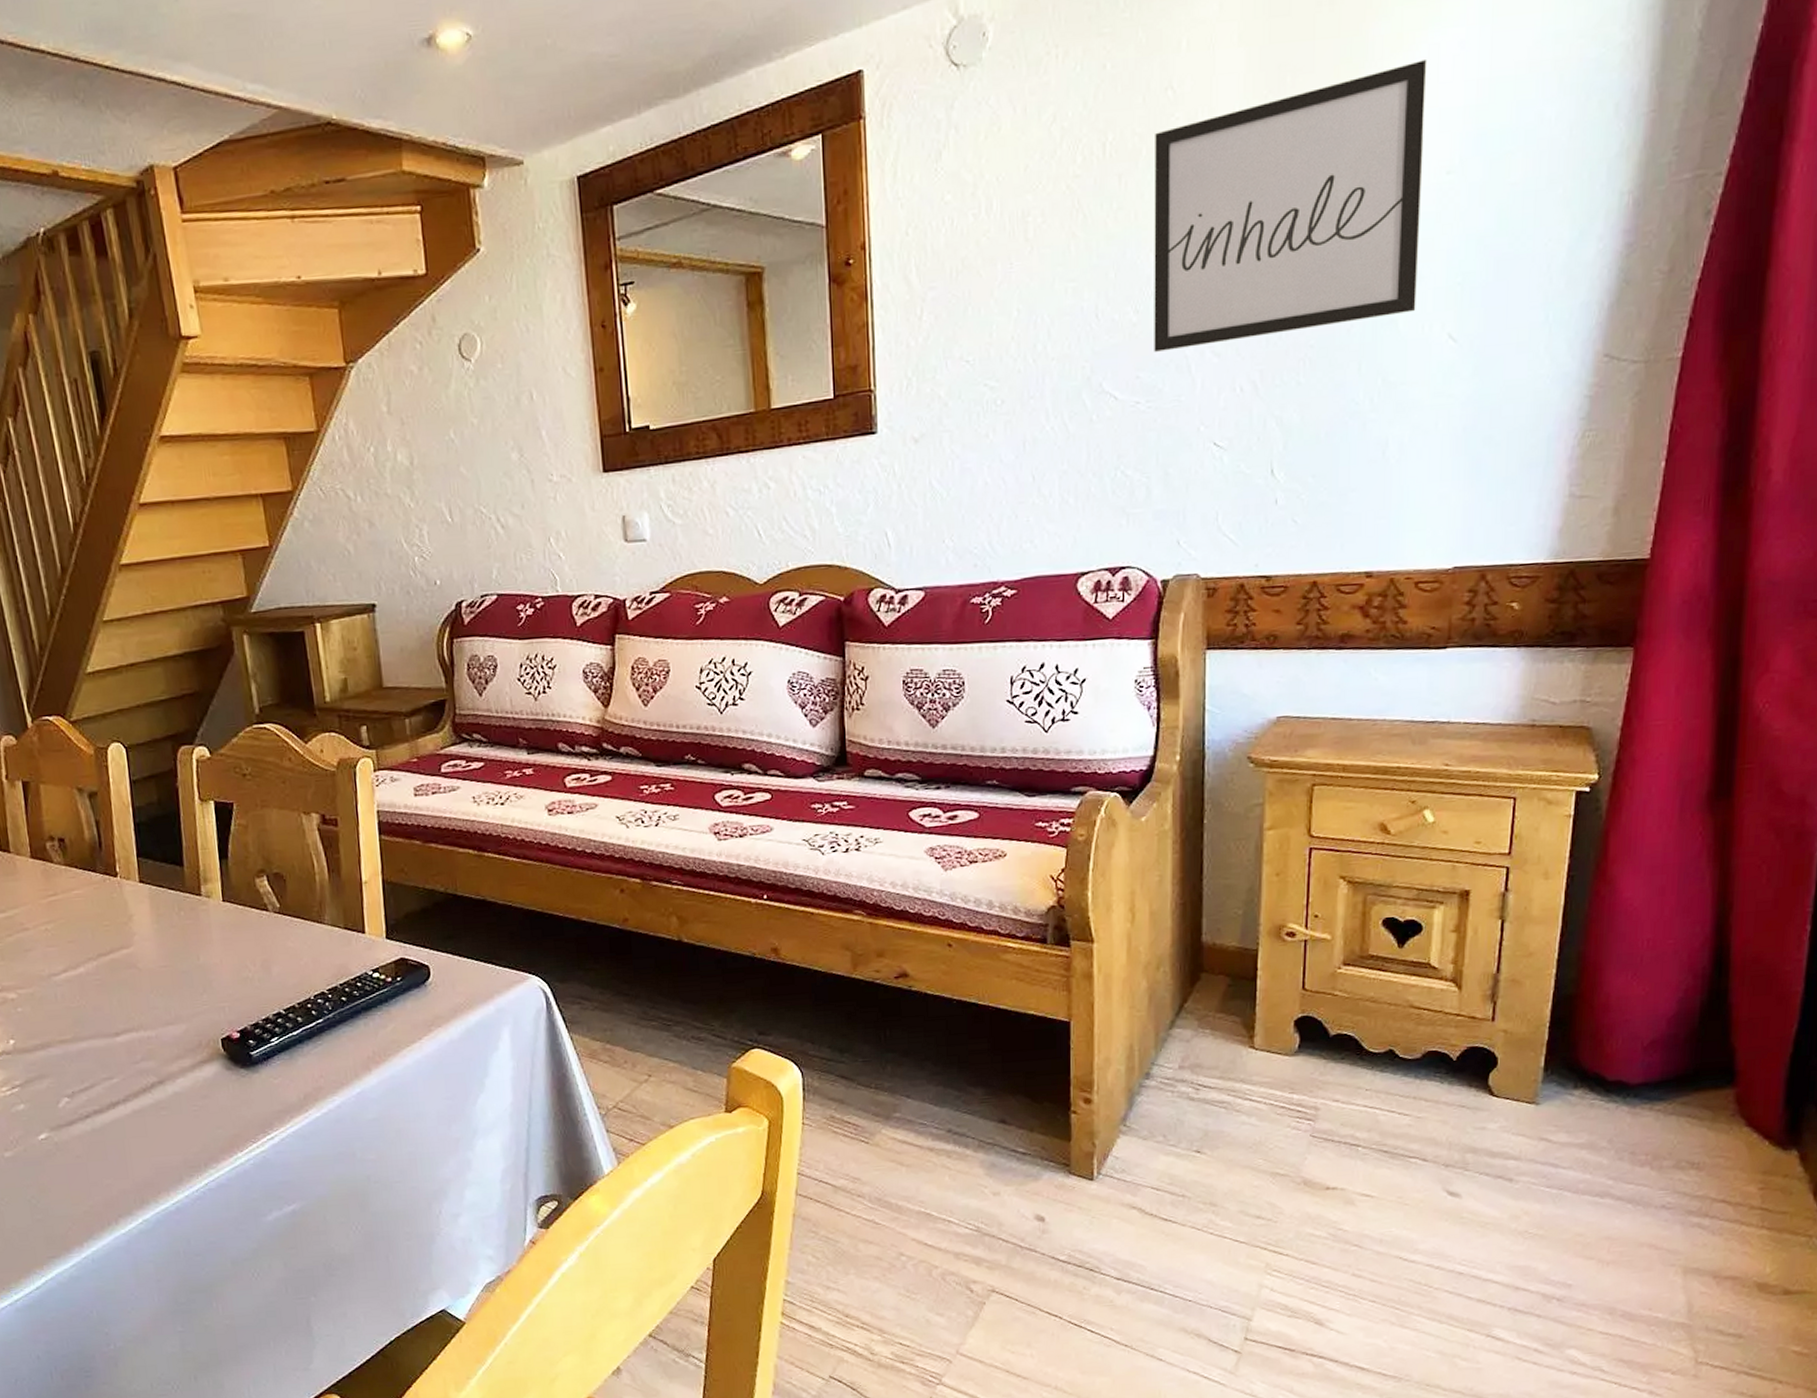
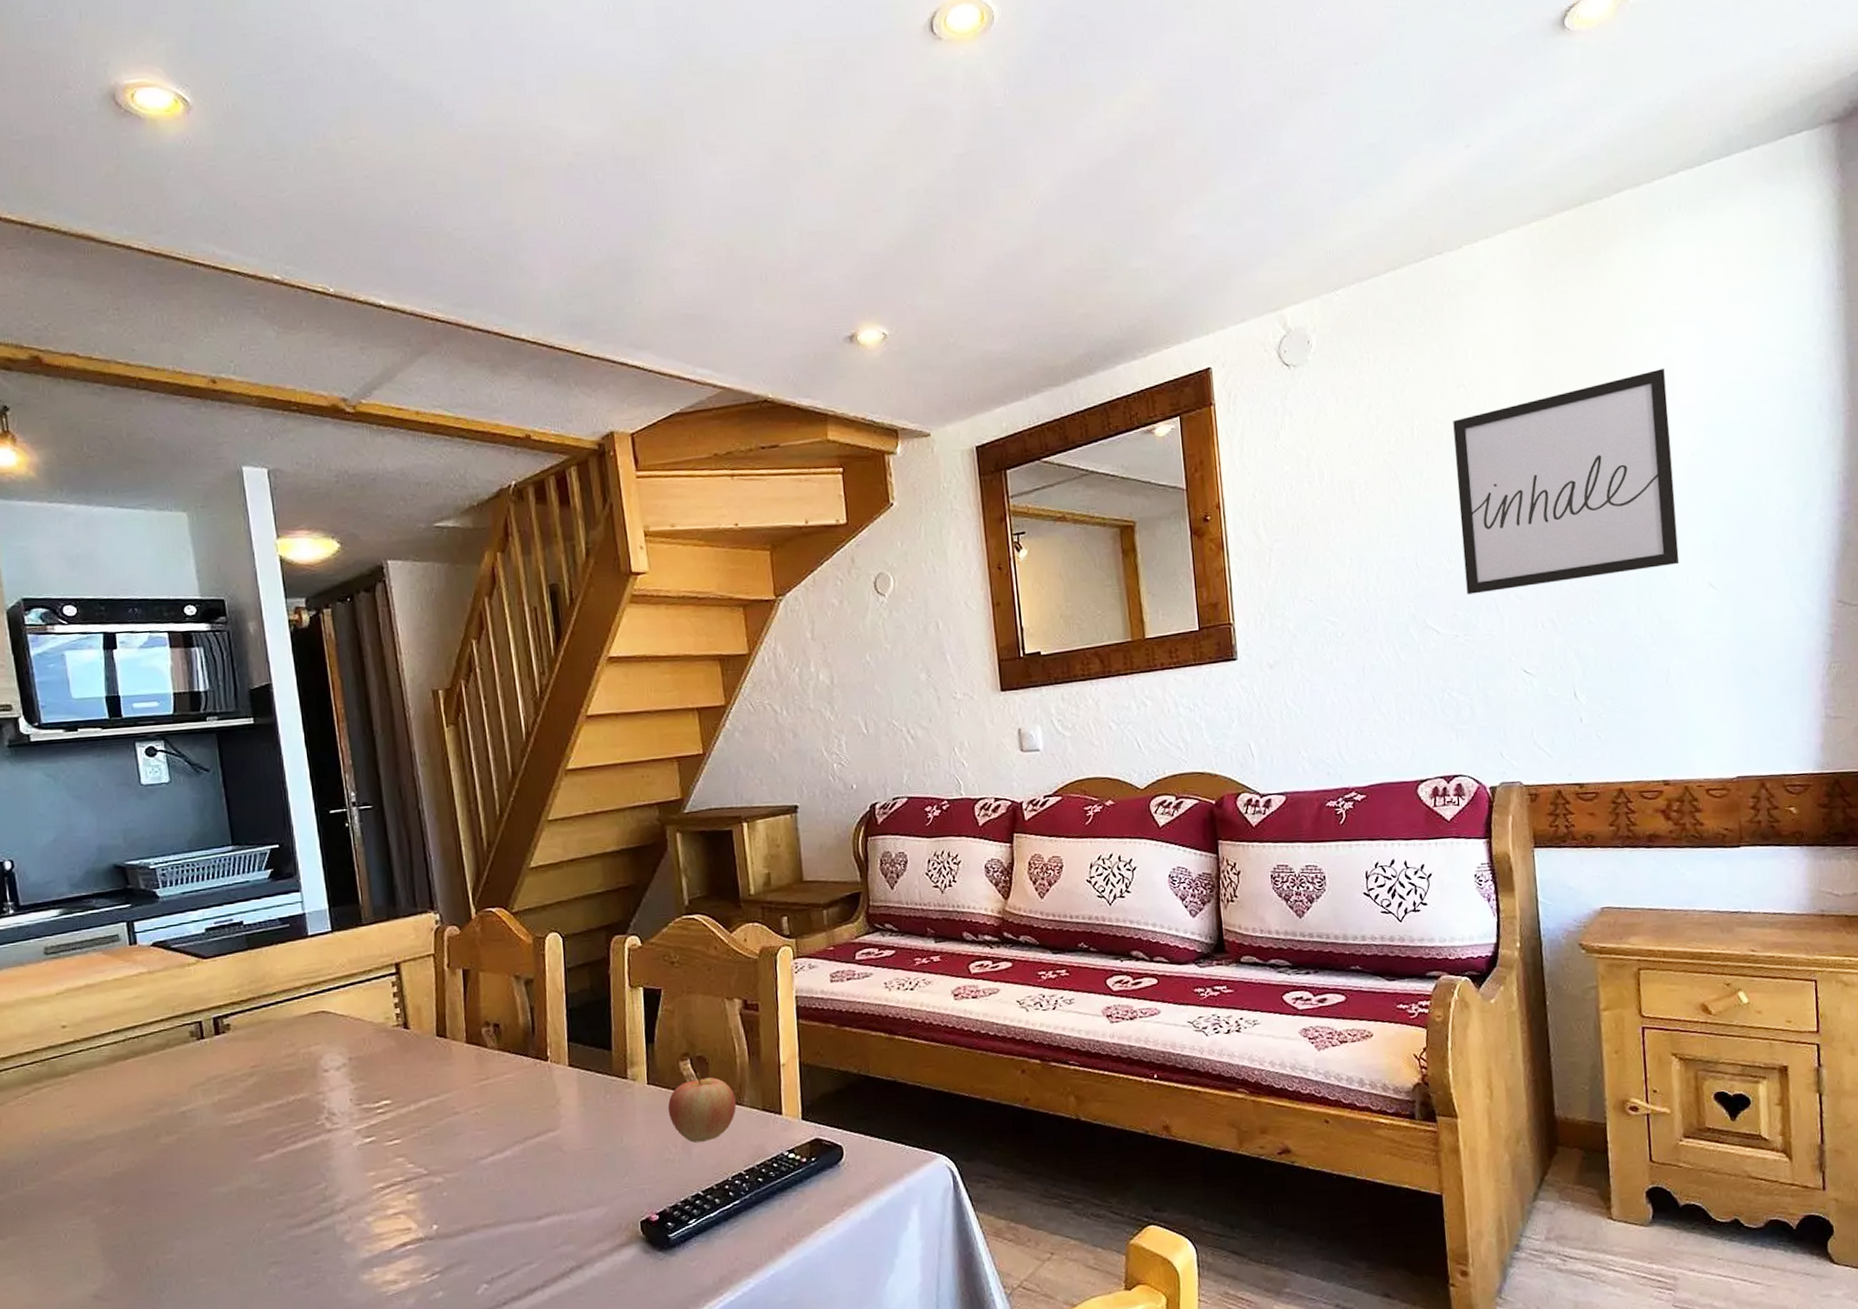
apple: none [245,889,317,961] -> present [667,1072,736,1143]

